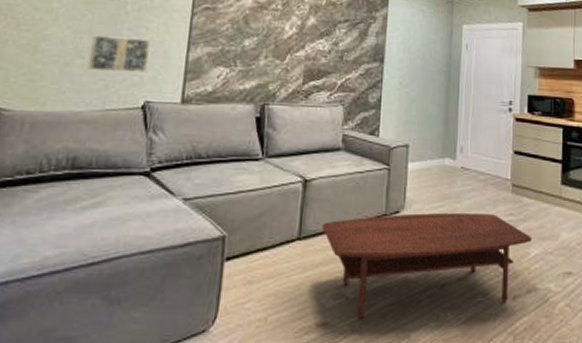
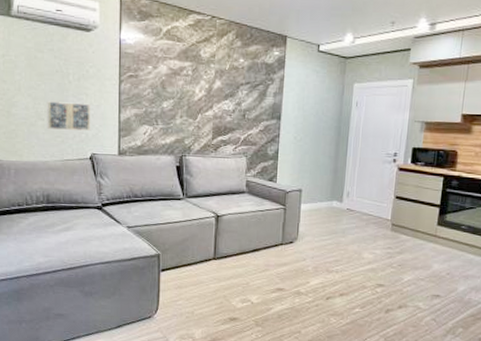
coffee table: present [322,212,533,320] -> none [232,244,407,318]

